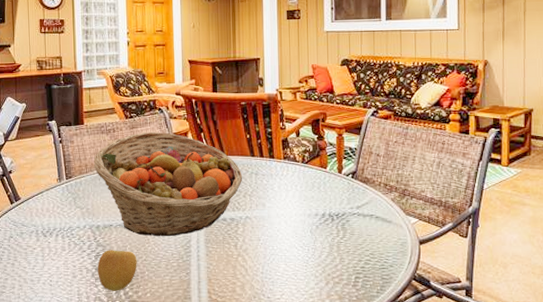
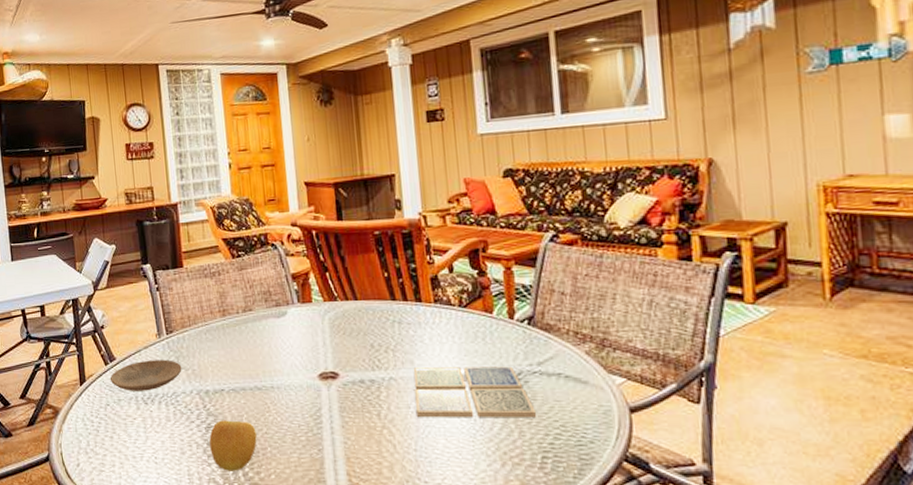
plate: none [14,200,78,226] -> present [109,359,182,391]
fruit basket: present [93,131,242,237] -> none [197,273,382,404]
drink coaster: none [264,209,353,249] -> present [413,366,536,419]

